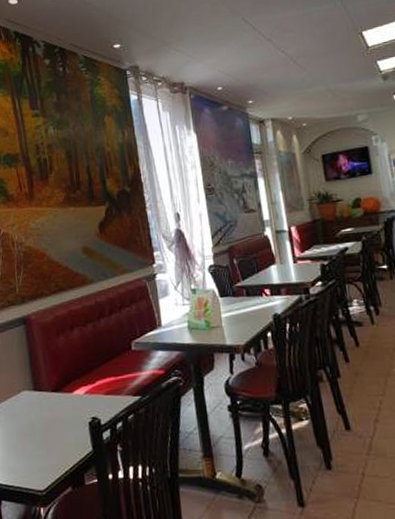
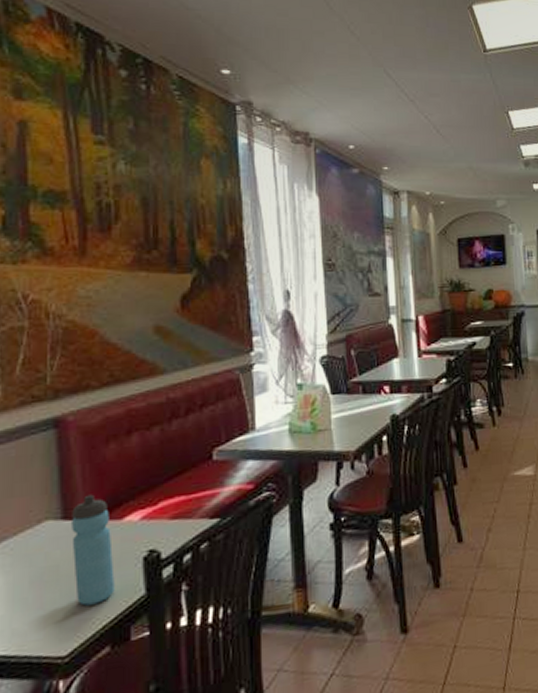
water bottle: none [39,373,71,455] -> present [72,494,115,606]

